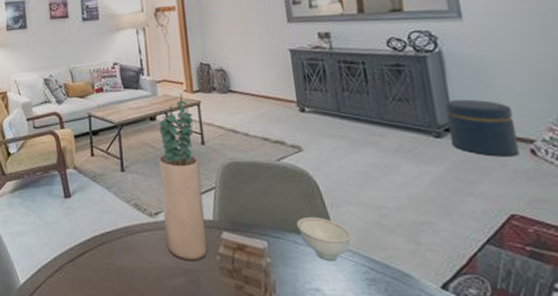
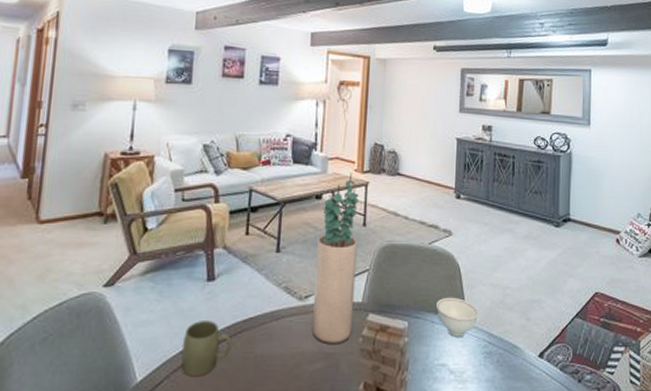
mug: none [52,233,94,284] -> present [181,321,232,377]
ottoman: present [445,99,520,157] -> none [565,195,610,245]

